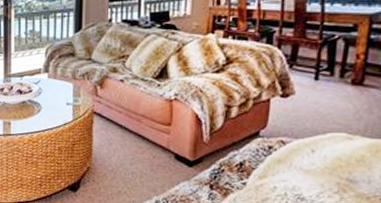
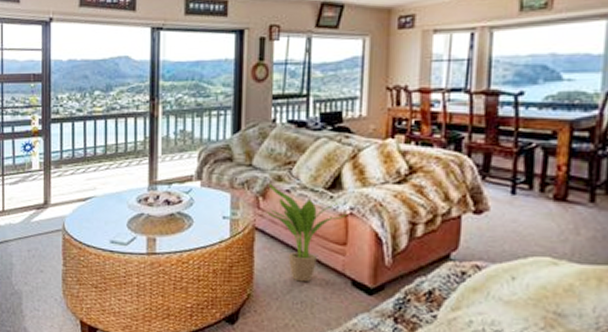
potted plant: none [104,74,172,157] -> present [267,183,347,282]

